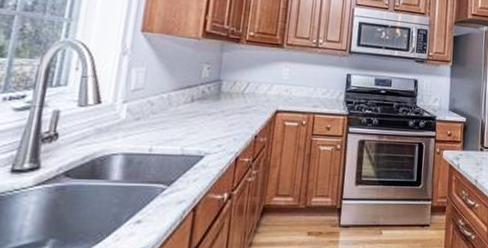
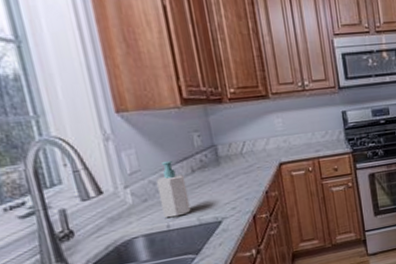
soap bottle: none [150,86,183,142] -> present [157,161,191,219]

